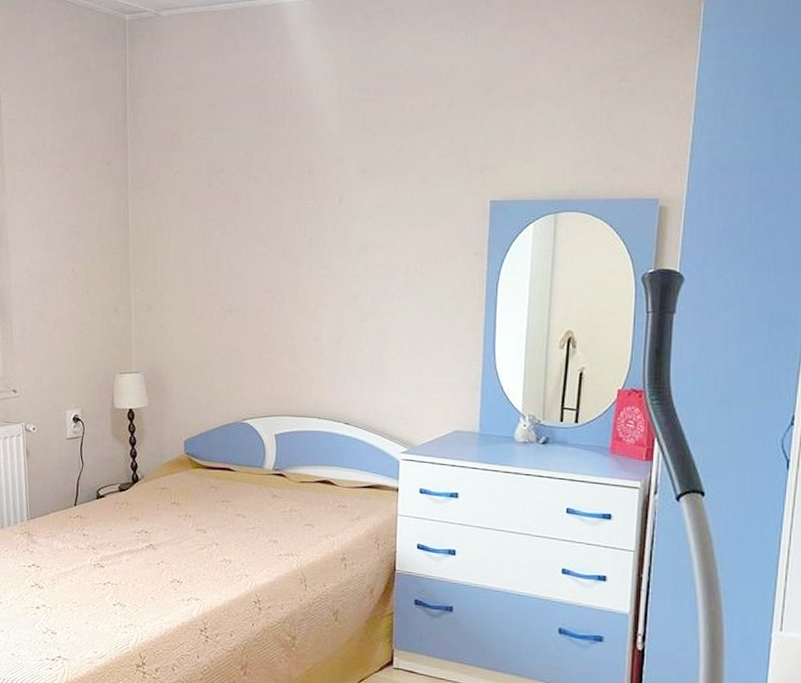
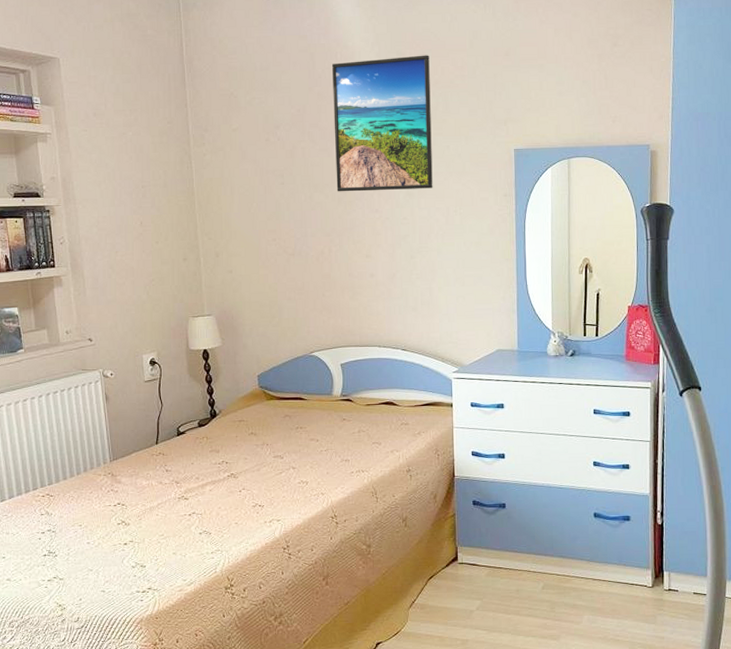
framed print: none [282,91,397,244] -> present [332,55,433,192]

